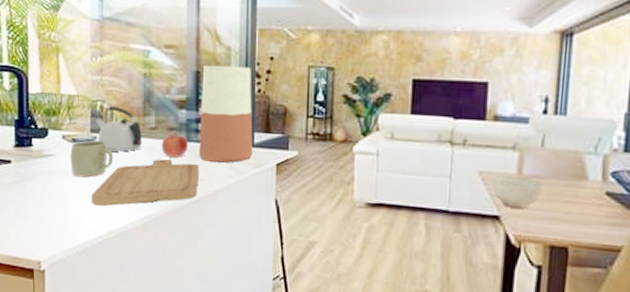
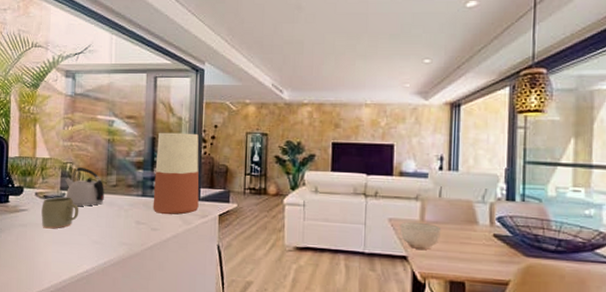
chopping board: present [92,158,200,206] -> none [58,211,153,254]
fruit: present [161,132,188,158] -> none [121,188,144,211]

